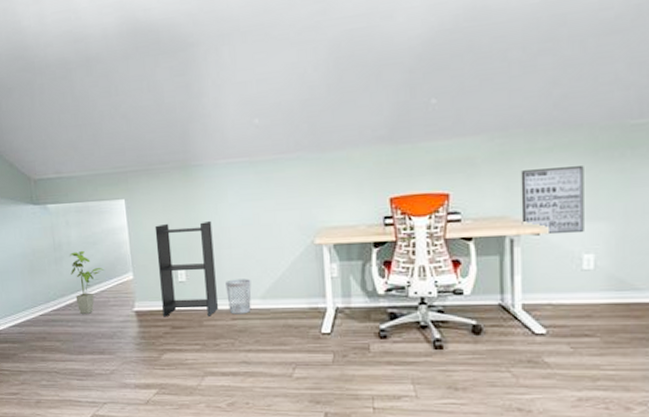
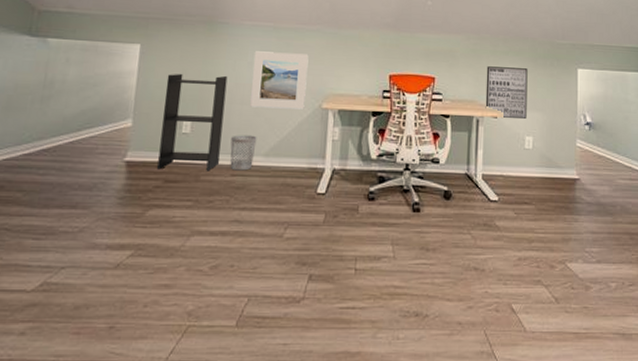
house plant: present [69,251,104,314] -> none [56,91,99,161]
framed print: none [234,186,296,250] -> present [250,51,309,110]

